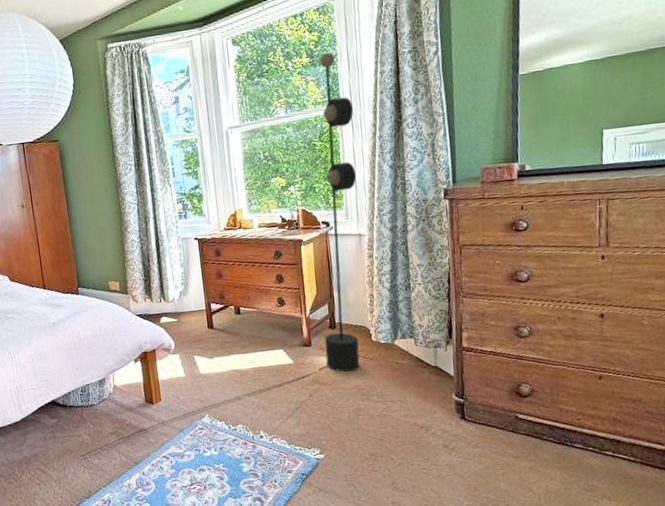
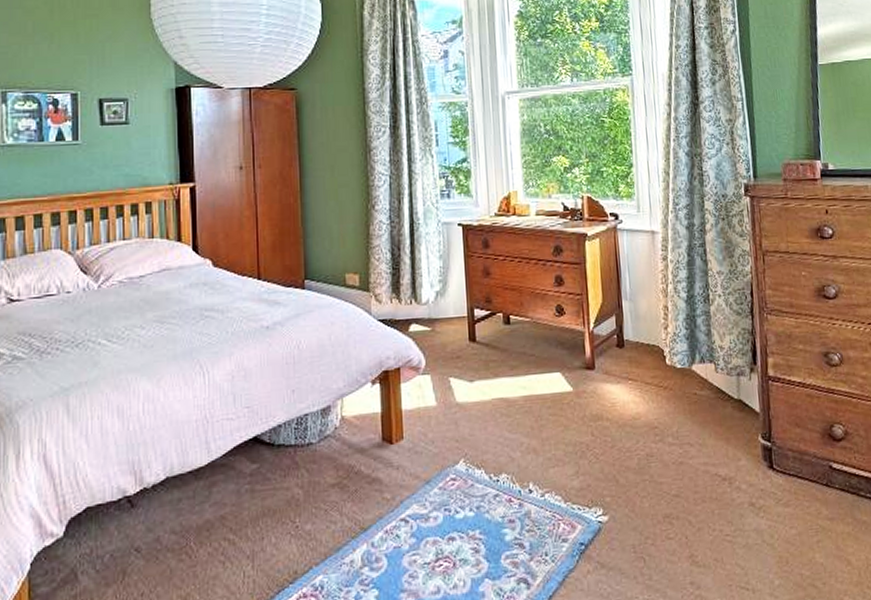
floor lamp: present [80,52,360,458] -> none [286,19,652,521]

